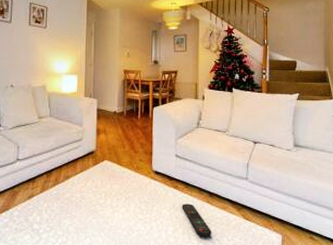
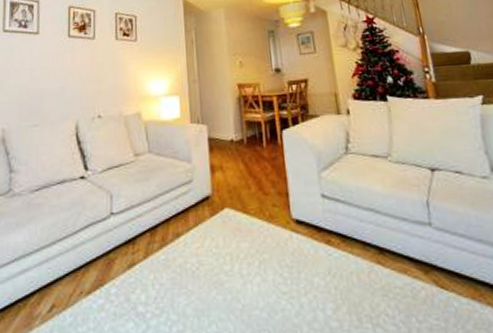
remote control: present [182,203,212,237] -> none [340,266,392,318]

